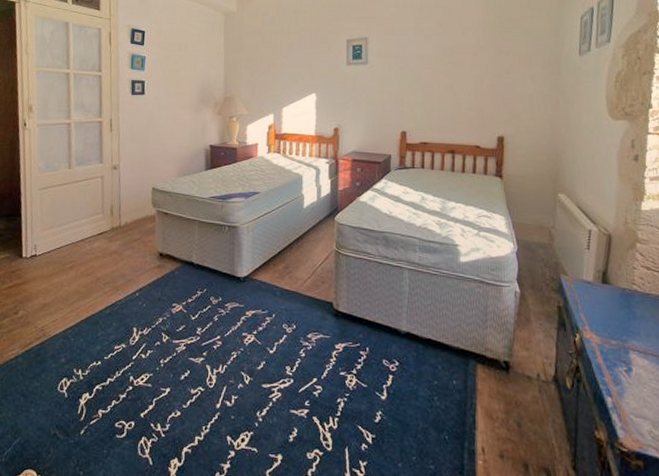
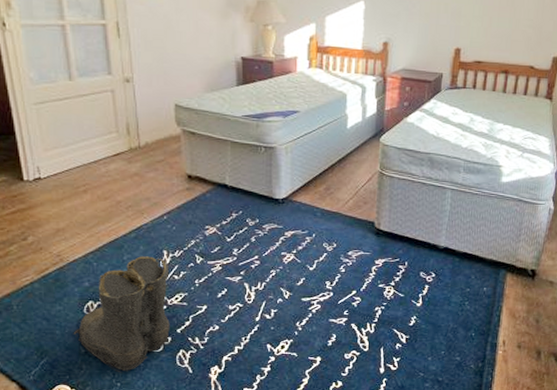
boots: none [45,333,137,460] -> present [73,256,170,373]

